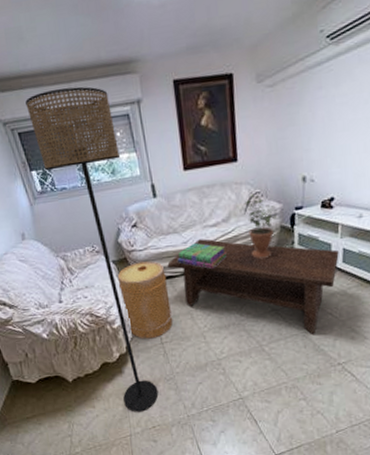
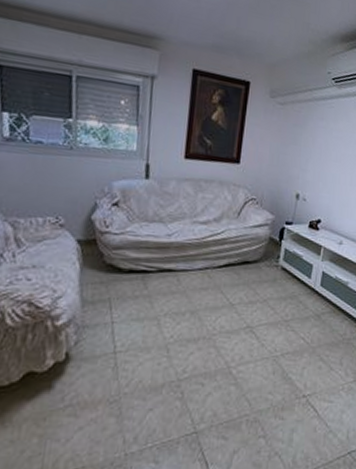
floor lamp: present [25,86,159,412] -> none [20,31,122,447]
basket: present [117,261,173,339] -> none [77,247,140,345]
coffee table: present [167,239,339,334] -> none [143,234,318,359]
stack of books: present [178,242,227,269] -> none [156,237,211,270]
potted plant: present [244,194,278,259] -> none [237,199,269,268]

